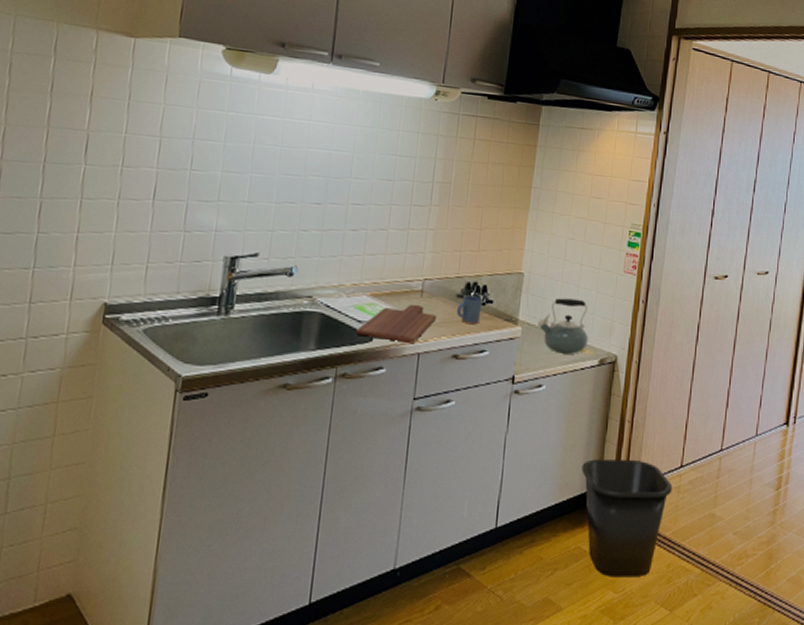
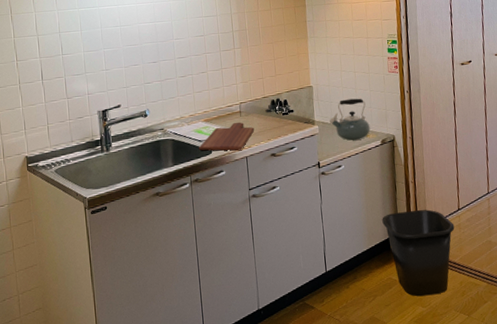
mug: present [456,295,483,325] -> none [267,109,287,130]

